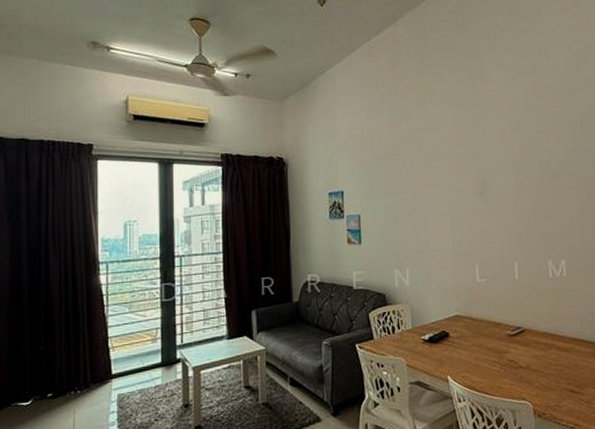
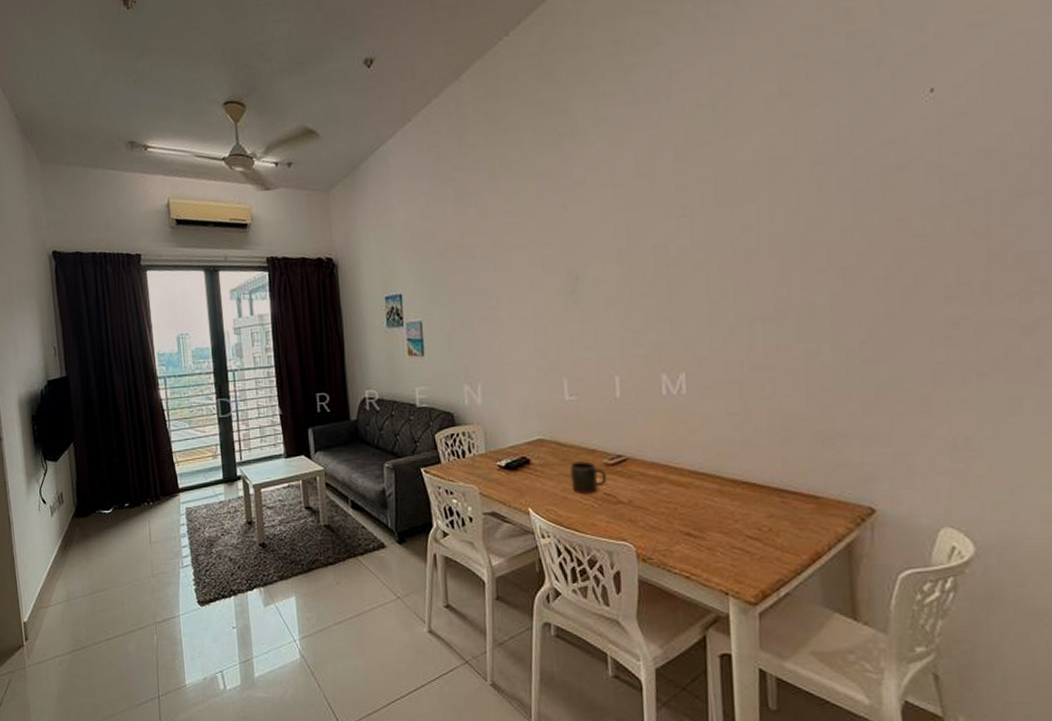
mug: none [480,332,509,361] -> present [569,460,606,493]

